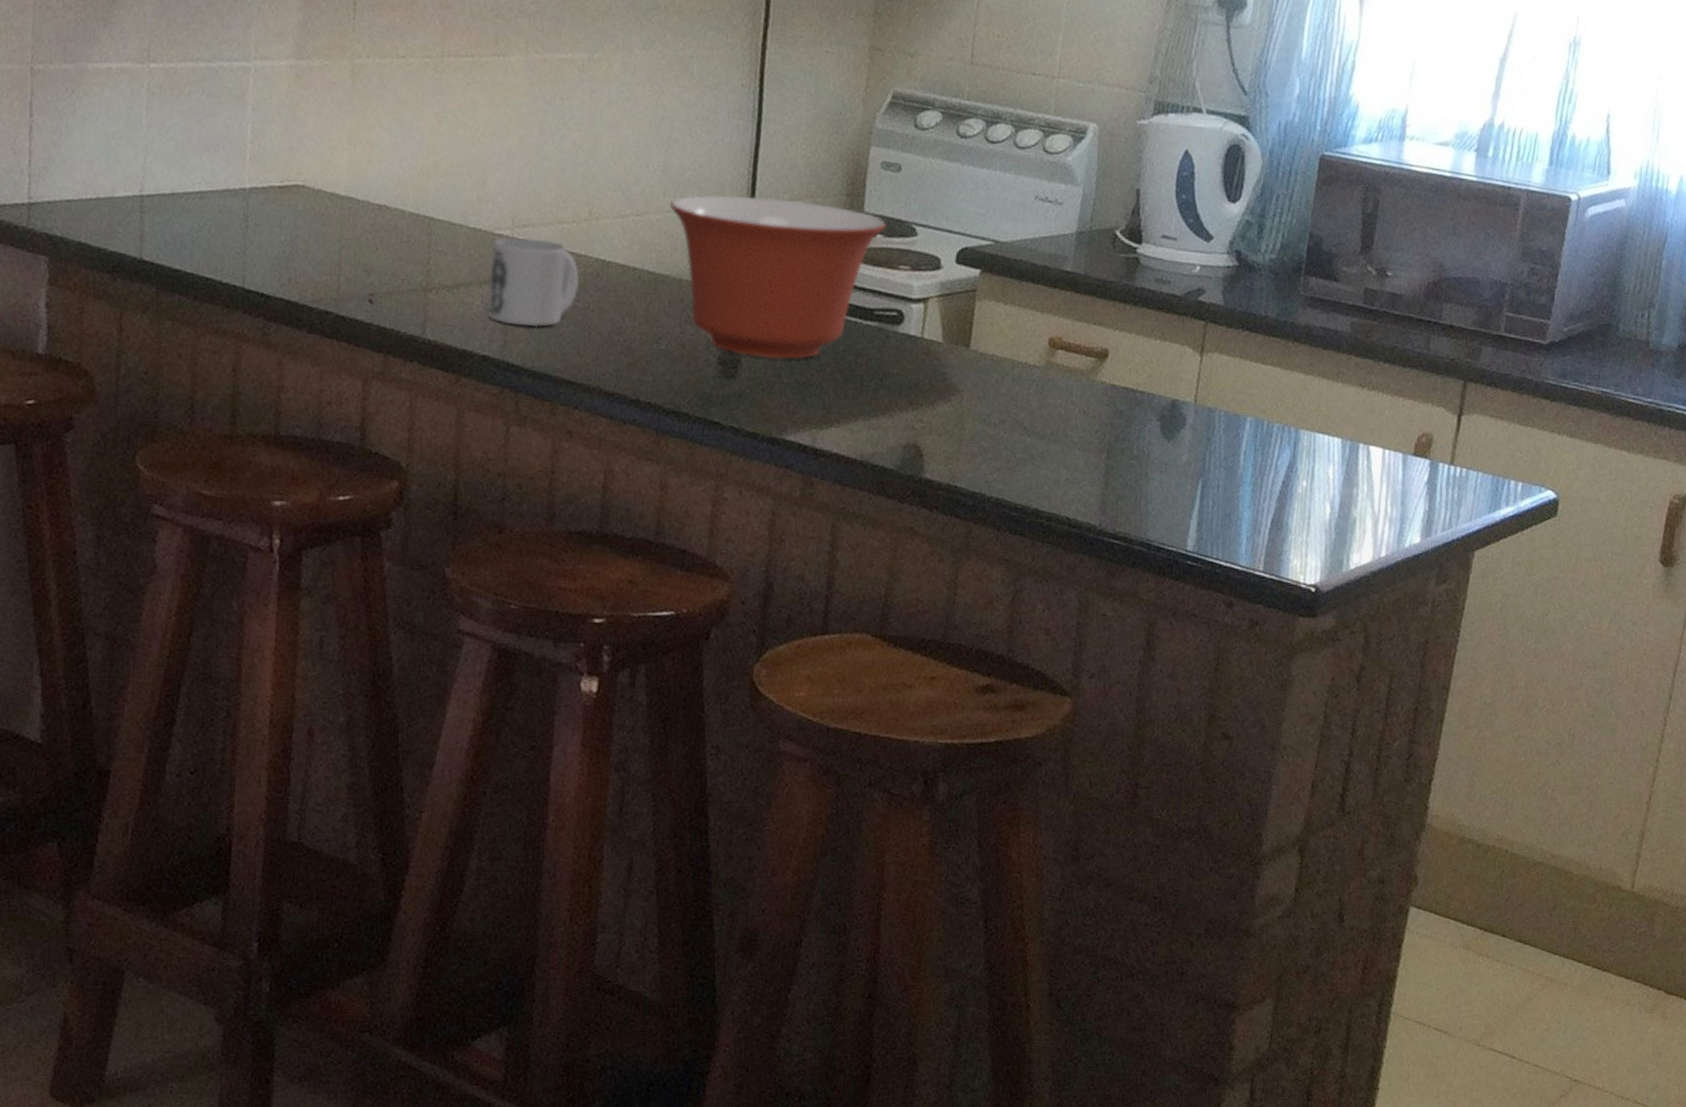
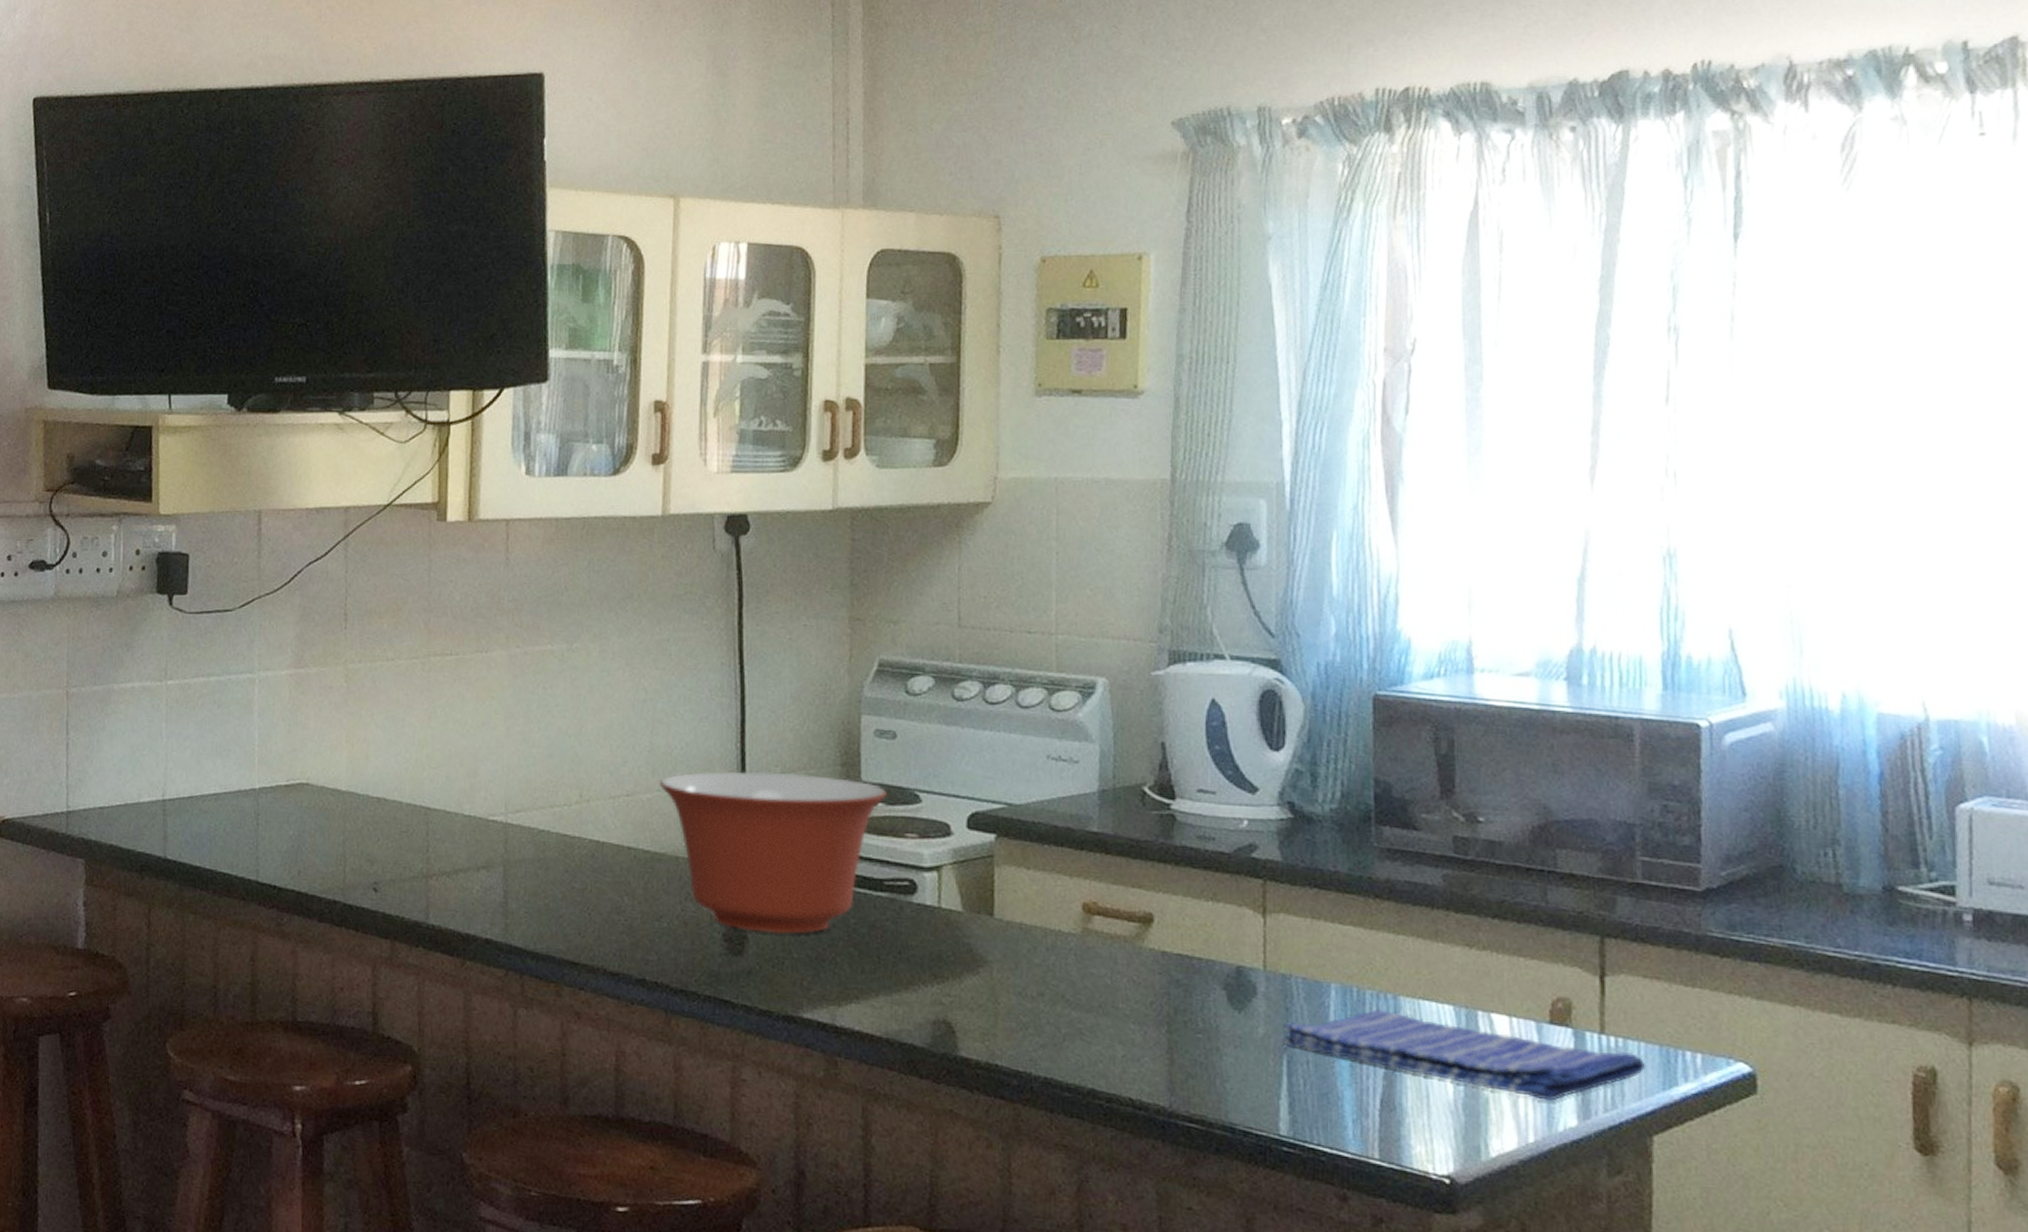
mug: present [486,237,579,327] -> none [486,823,575,909]
dish towel: none [1201,440,1480,522] -> present [1283,1009,1647,1101]

